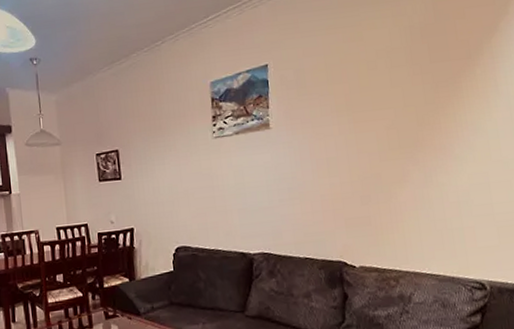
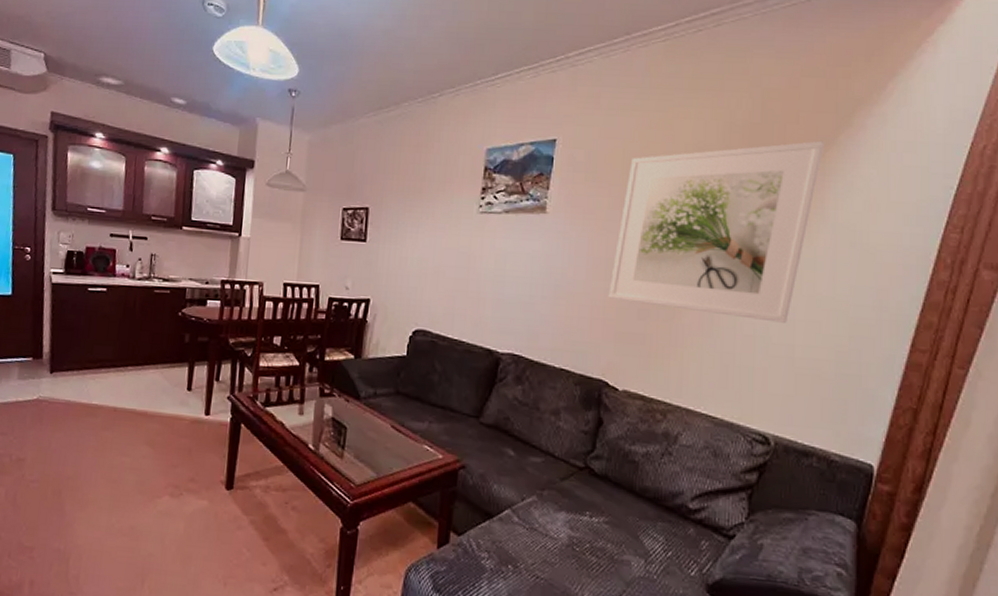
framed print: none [333,29,490,192] -> present [608,140,825,323]

